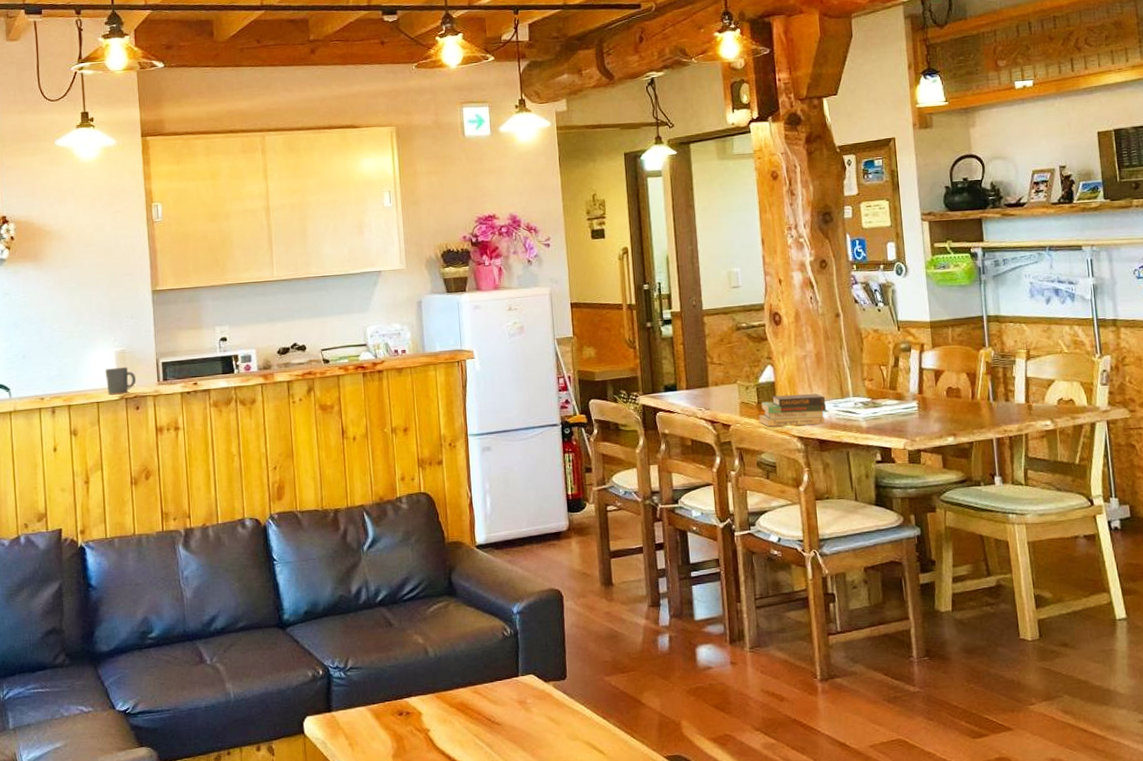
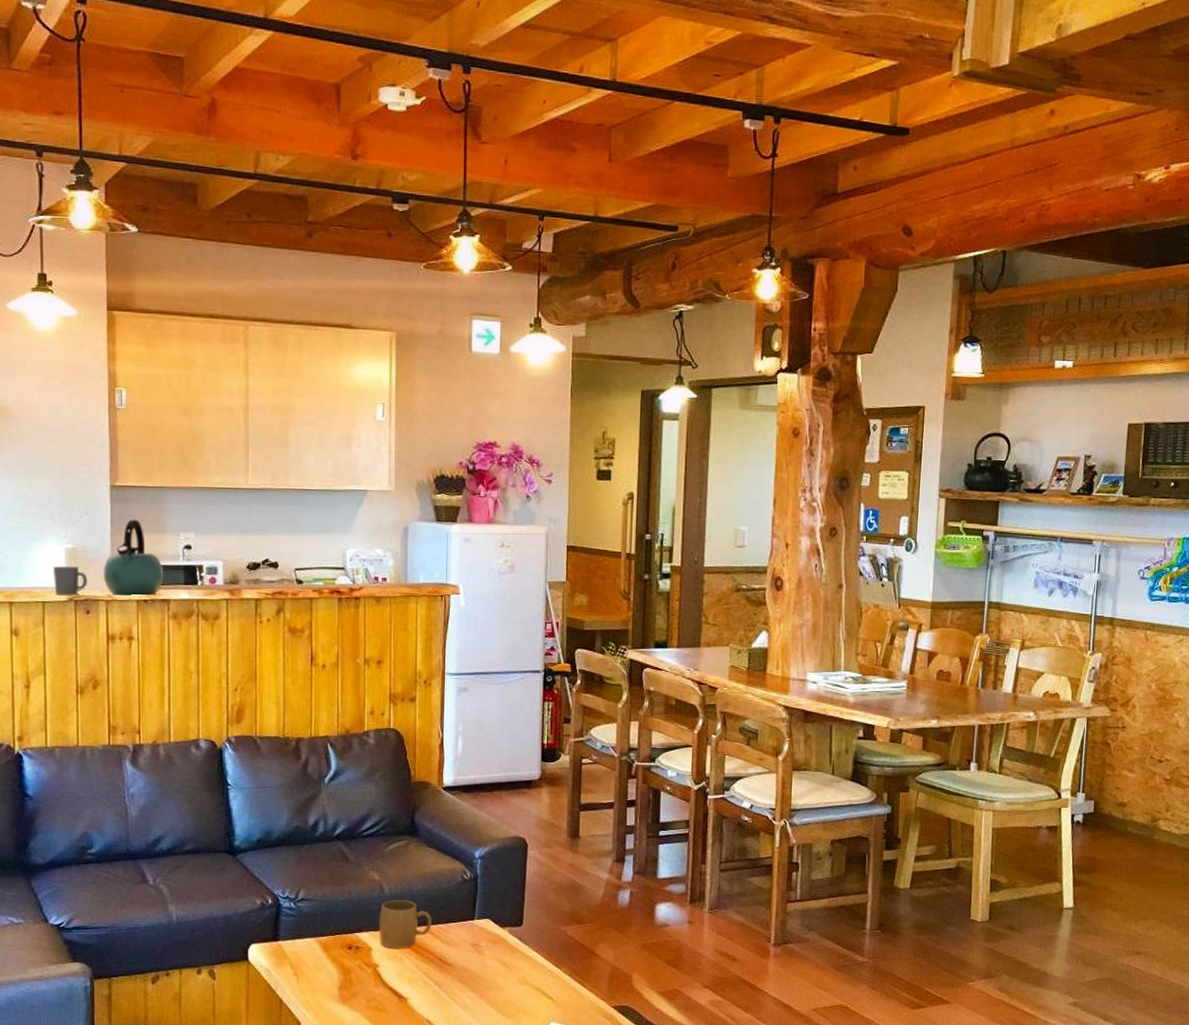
kettle: none [149,318,204,390] -> present [103,519,164,595]
mug: none [426,661,478,712] -> present [379,900,432,949]
books: present [759,393,827,427] -> none [747,662,817,695]

